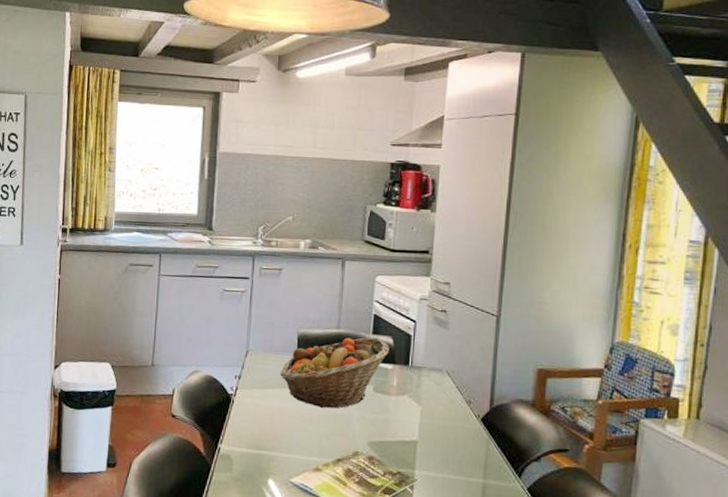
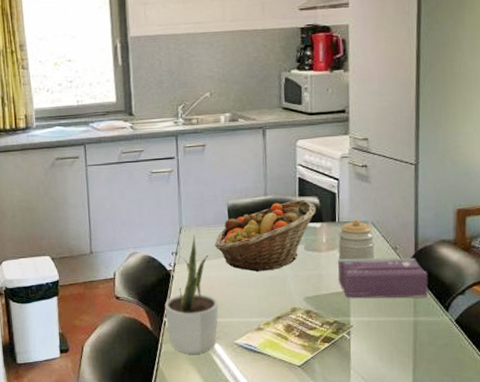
potted plant: none [220,360,278,488] -> present [164,235,219,354]
tissue box: none [405,405,502,460] -> present [338,257,428,299]
jar: none [408,364,449,411] -> present [338,218,375,260]

